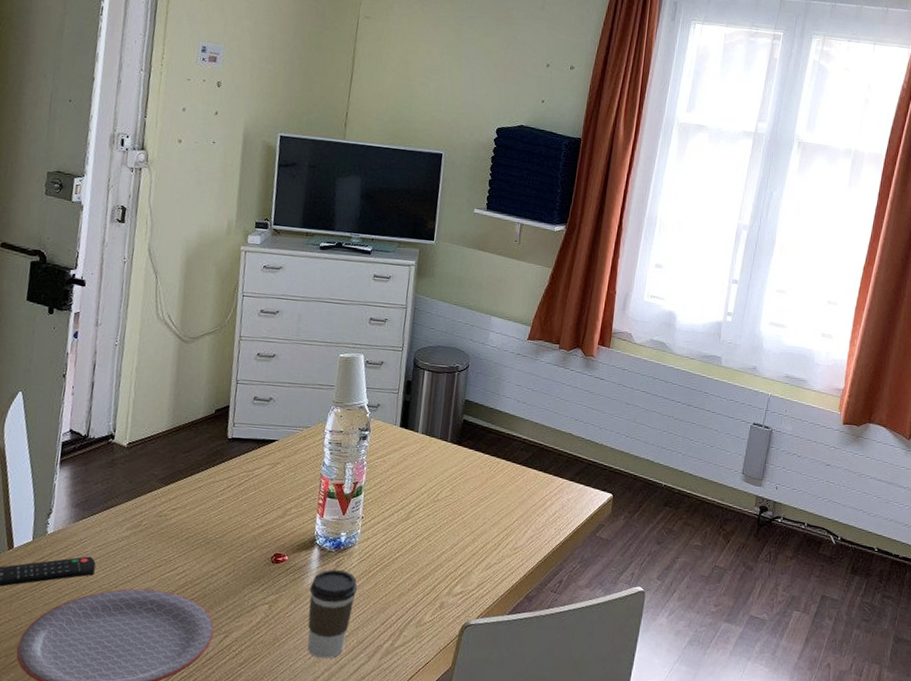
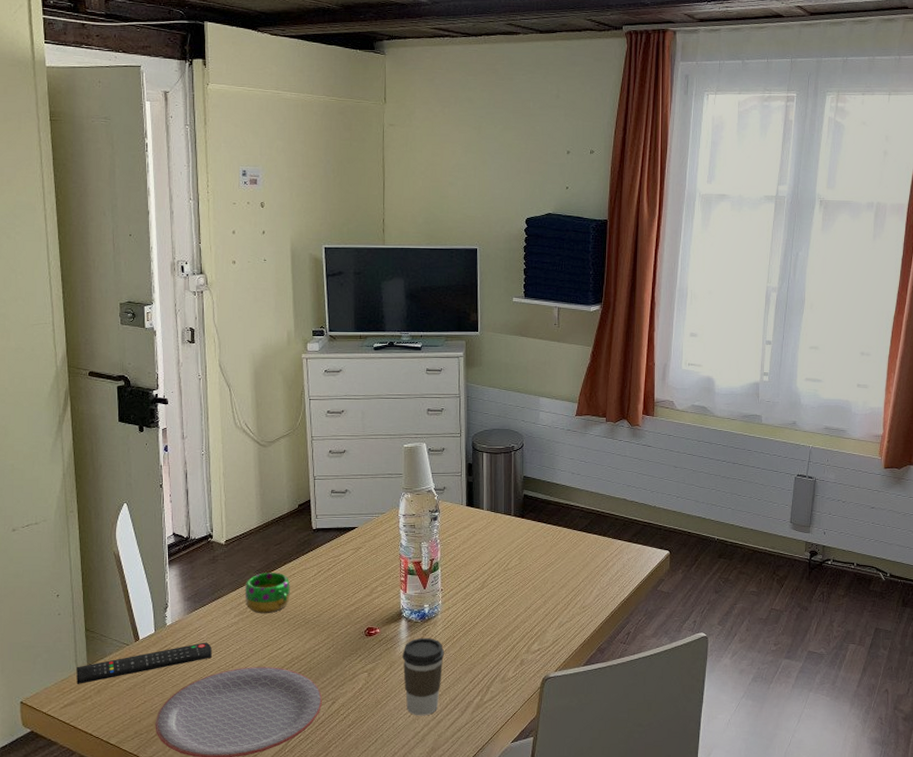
mug: none [141,482,195,530] -> present [244,573,290,614]

